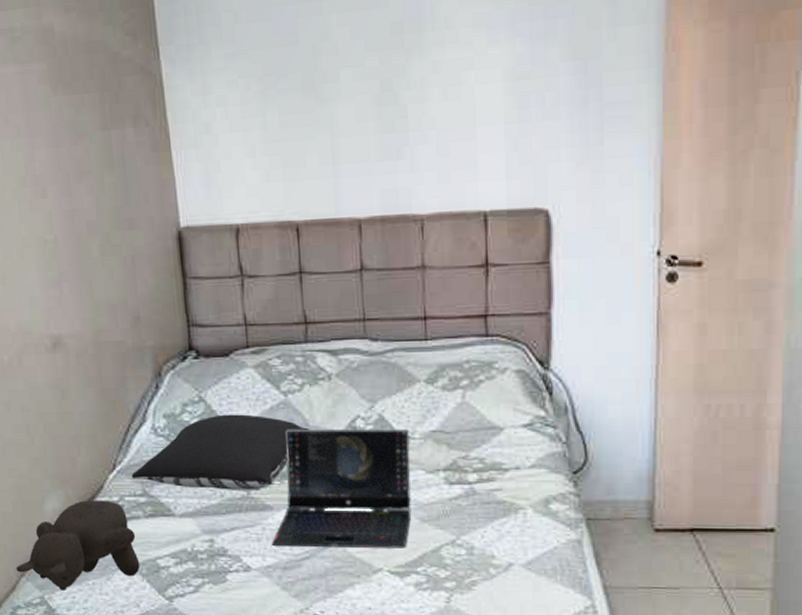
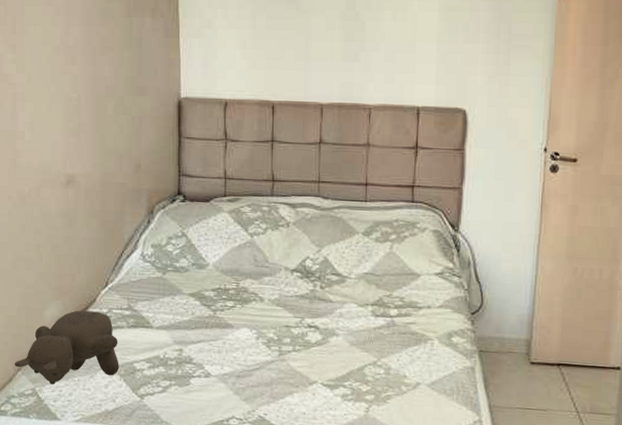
pillow: present [131,414,311,491] -> none [120,248,269,311]
laptop computer: present [270,428,412,549] -> none [229,263,347,366]

